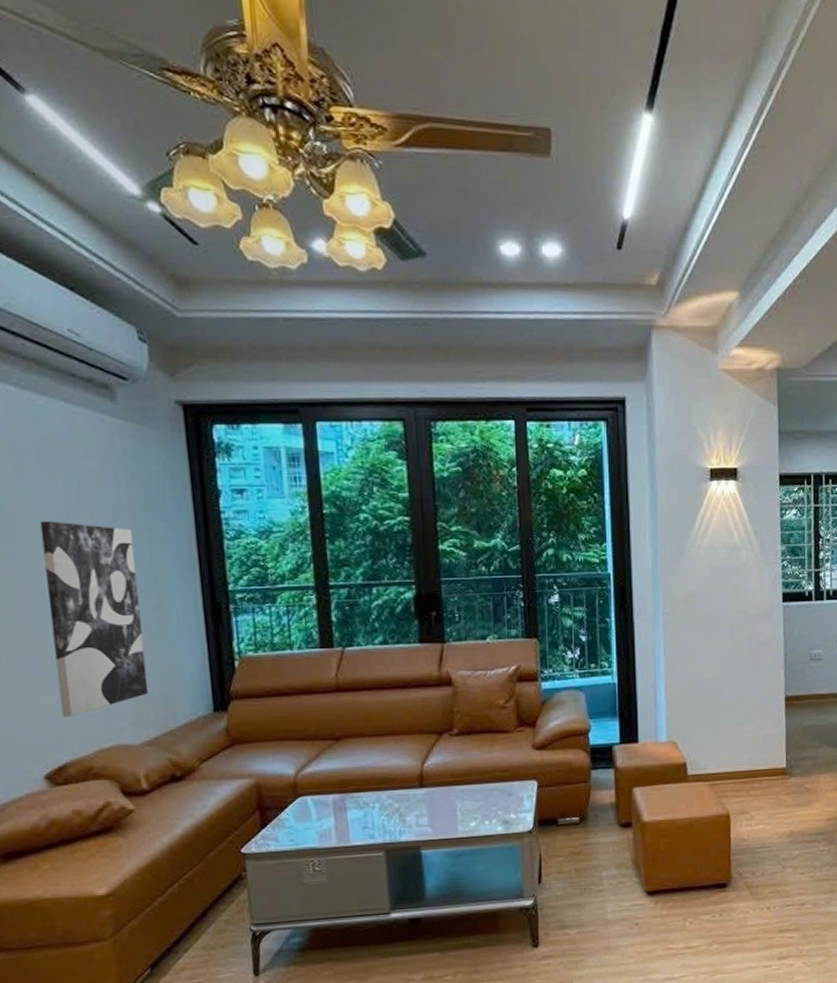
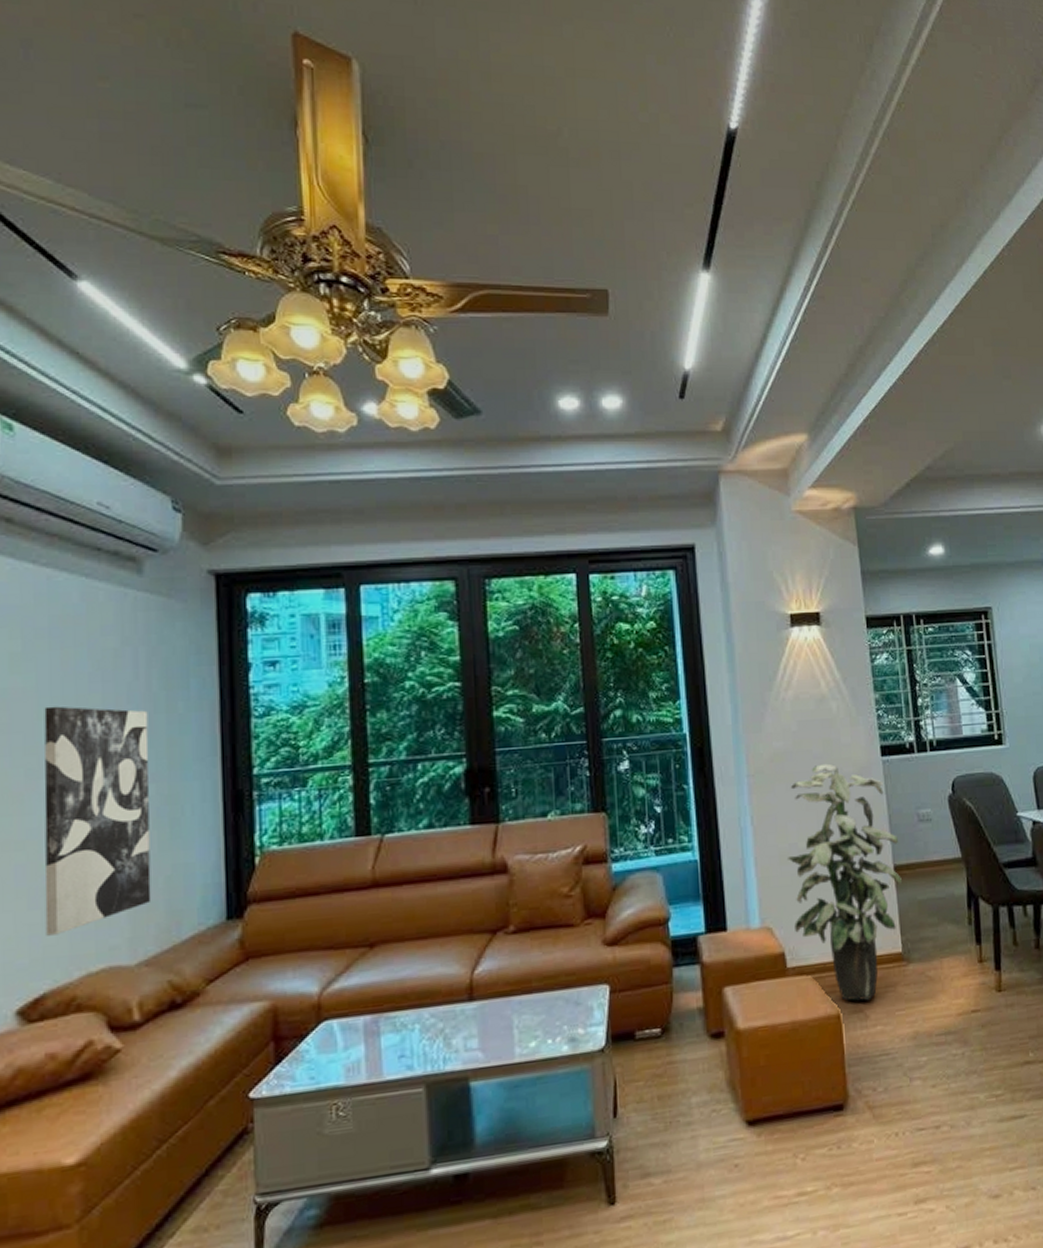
indoor plant: none [693,606,792,805] -> present [787,763,902,1001]

